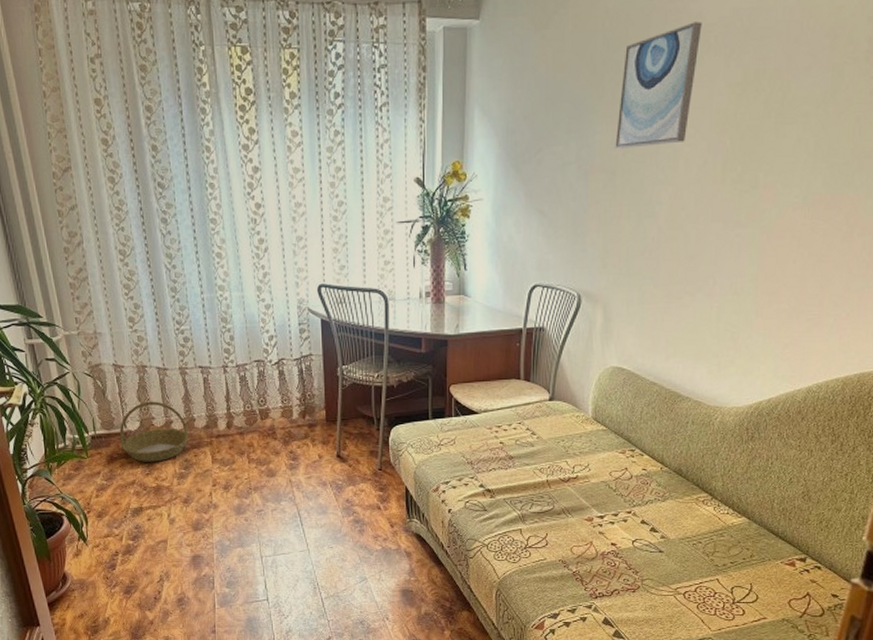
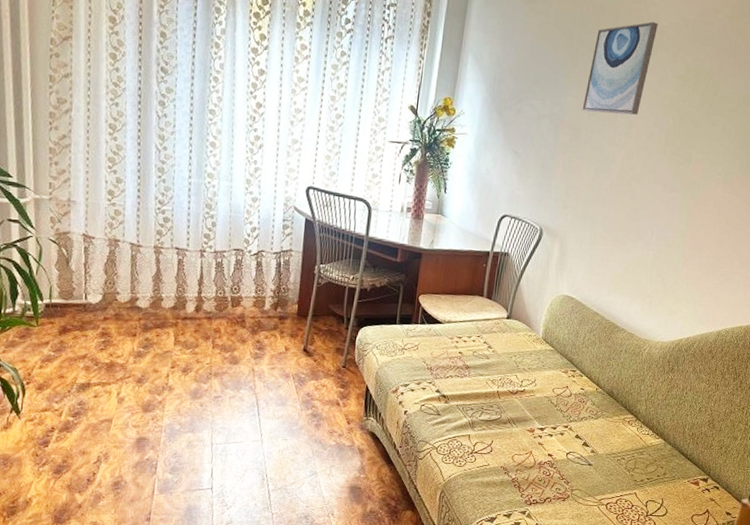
basket: present [119,401,189,462] -> none [77,275,154,338]

